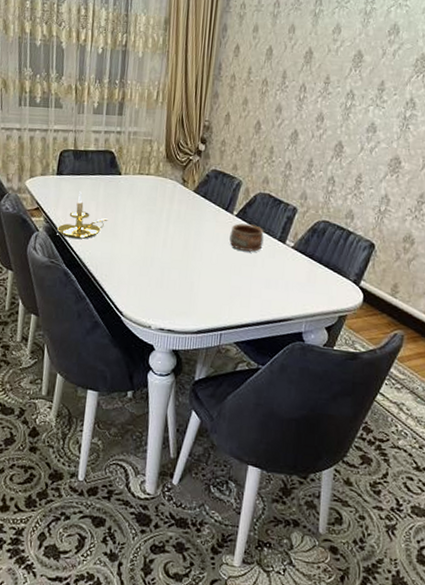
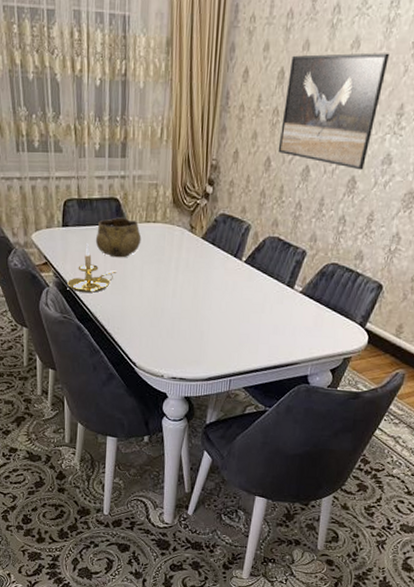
decorative bowl: none [88,168,134,207] -> present [95,217,142,258]
pottery: present [229,223,264,253] -> none [238,270,273,299]
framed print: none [267,36,368,137] -> present [278,53,389,170]

